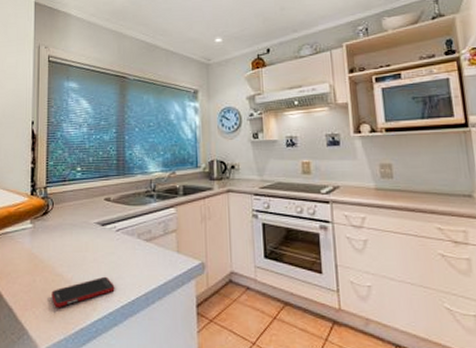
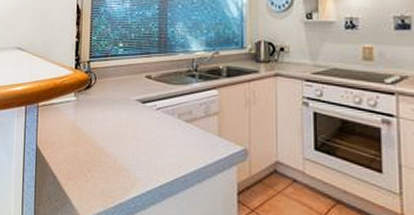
cell phone: present [51,276,115,307] -> none [93,154,154,180]

